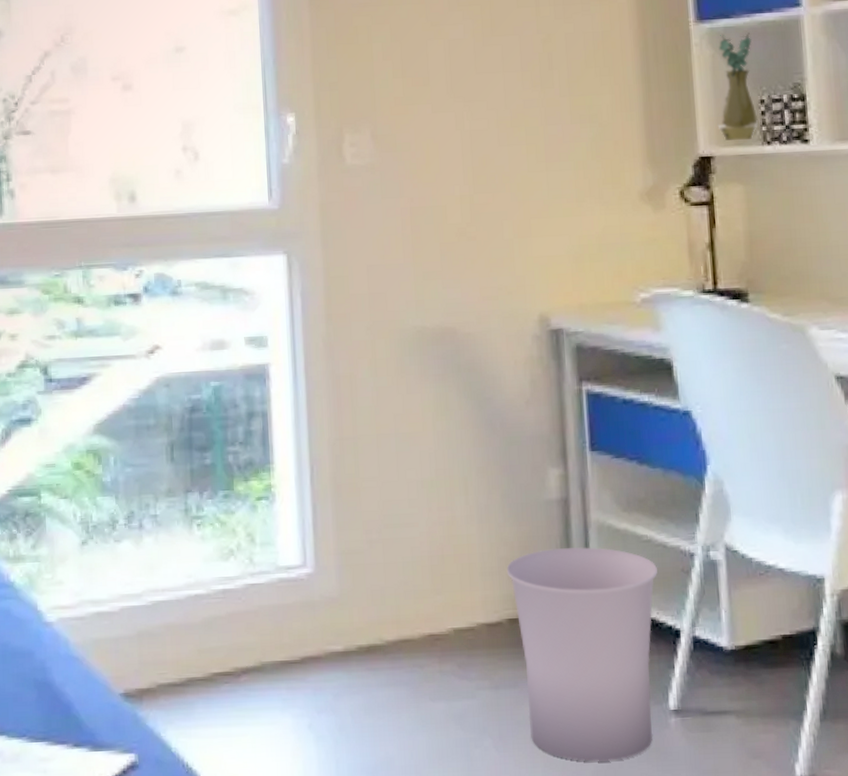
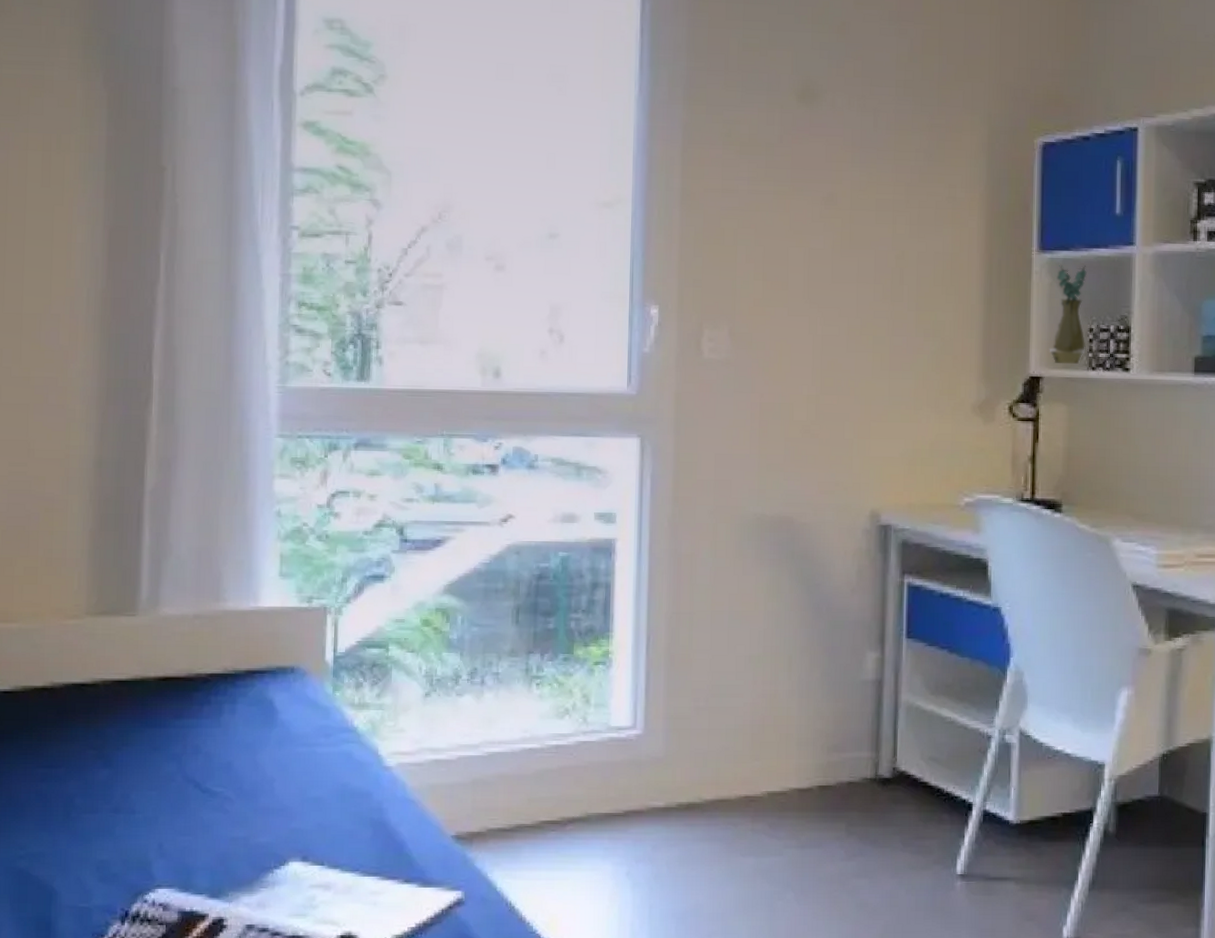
waste bin: present [506,547,657,763] -> none [820,725,957,918]

